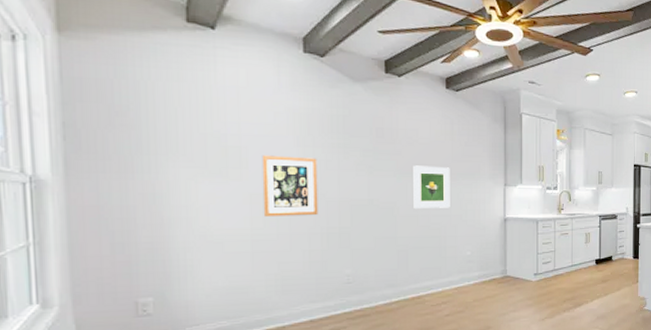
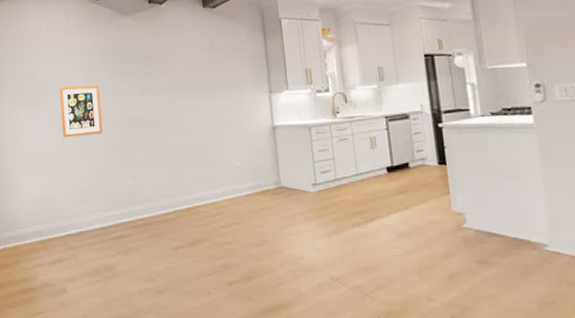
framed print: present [413,165,450,208] -> none [179,80,216,122]

